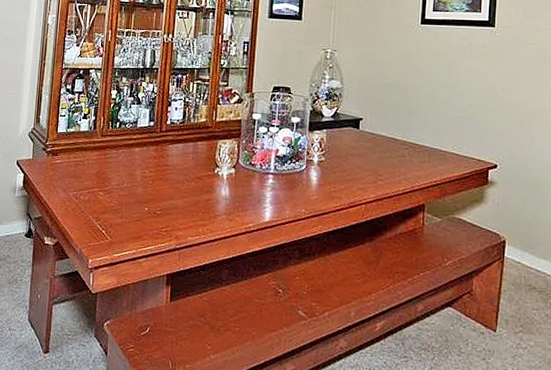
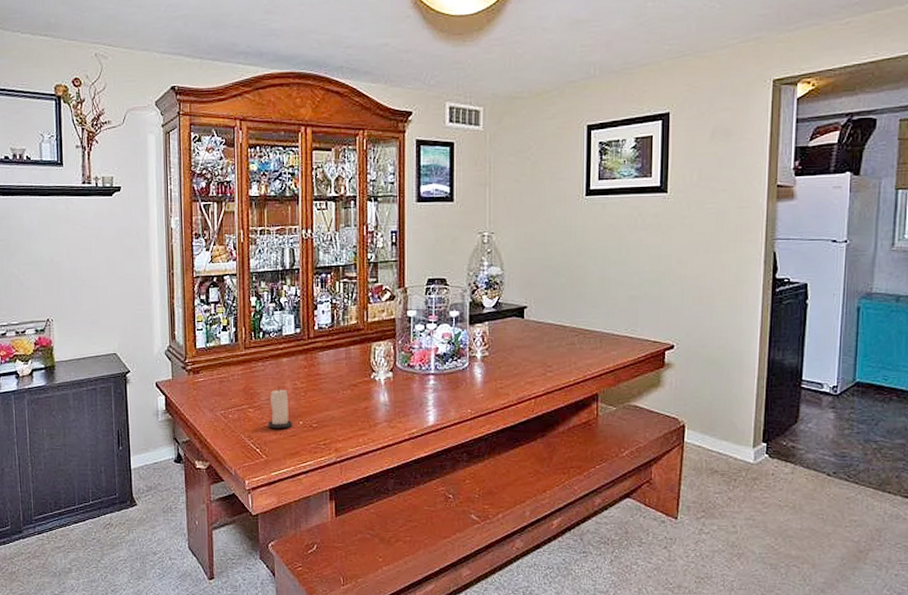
candle: none [115,174,138,213] -> present [268,387,293,429]

